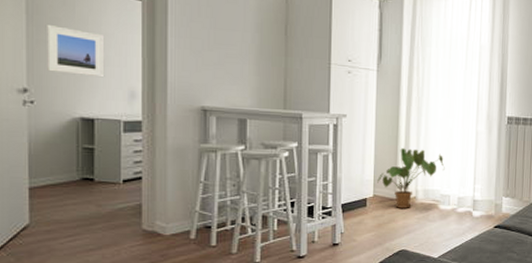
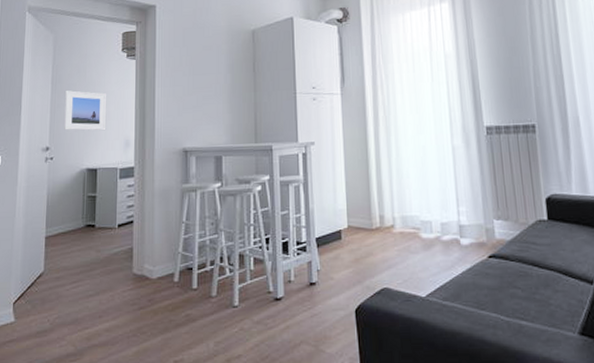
house plant: present [377,148,445,208] -> none [350,171,422,239]

